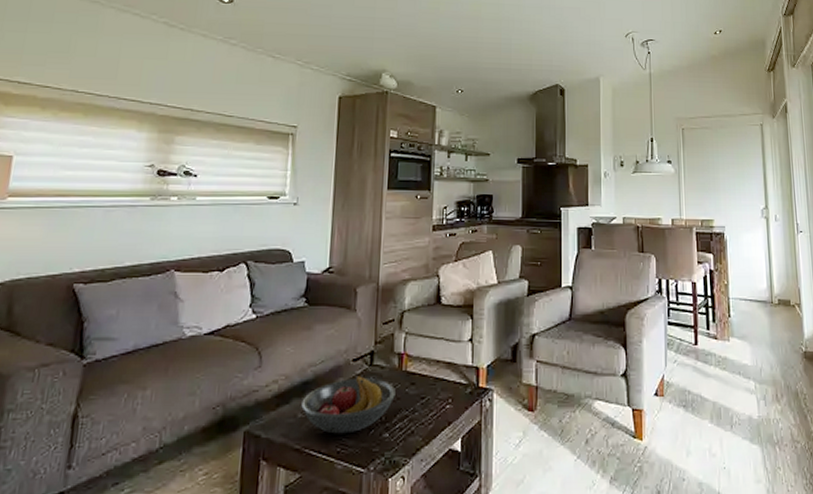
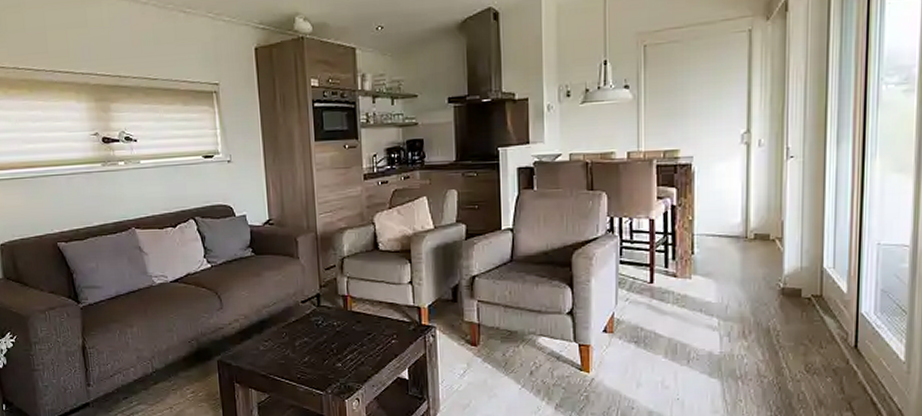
fruit bowl: present [301,374,396,434] -> none [261,314,344,363]

